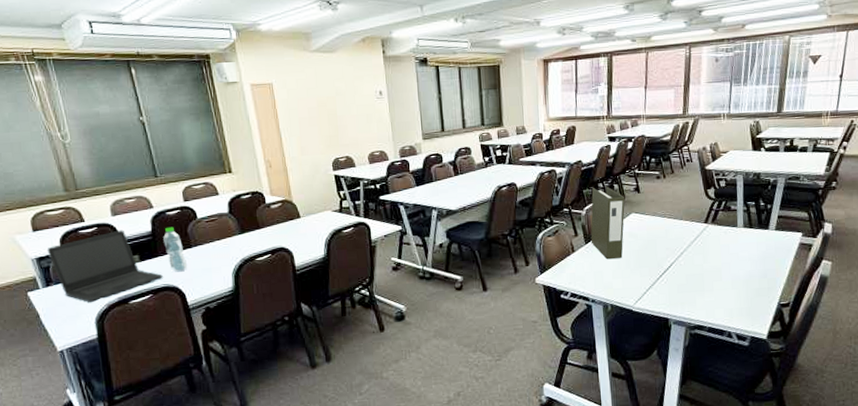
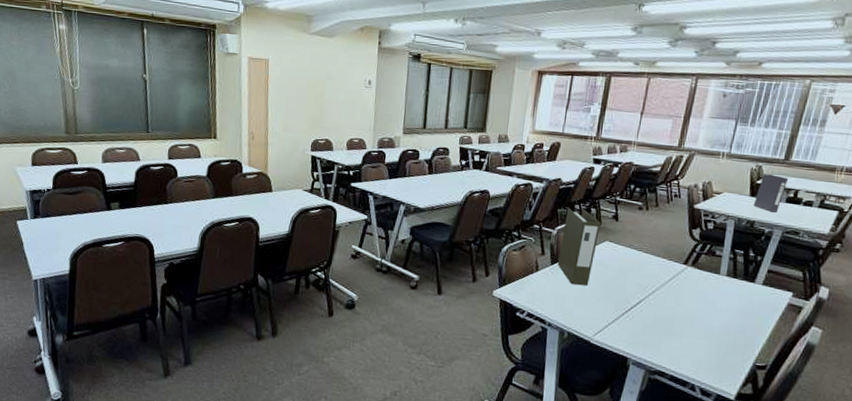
laptop: present [47,229,163,302] -> none [40,176,137,240]
water bottle: present [162,226,188,272] -> none [142,180,161,225]
binder: none [757,127,784,163] -> present [753,174,789,213]

